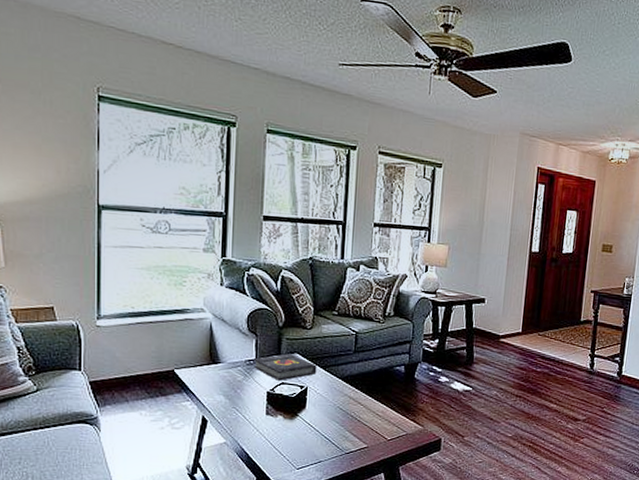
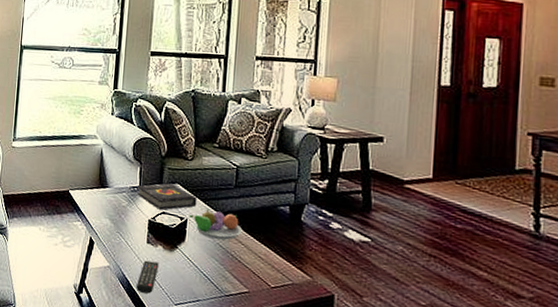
remote control: none [257,431,280,463] -> present [136,260,159,294]
fruit bowl: none [309,374,362,404] -> present [189,207,243,240]

